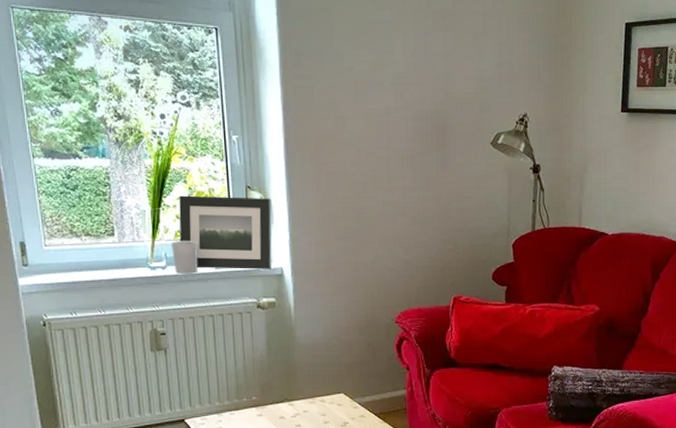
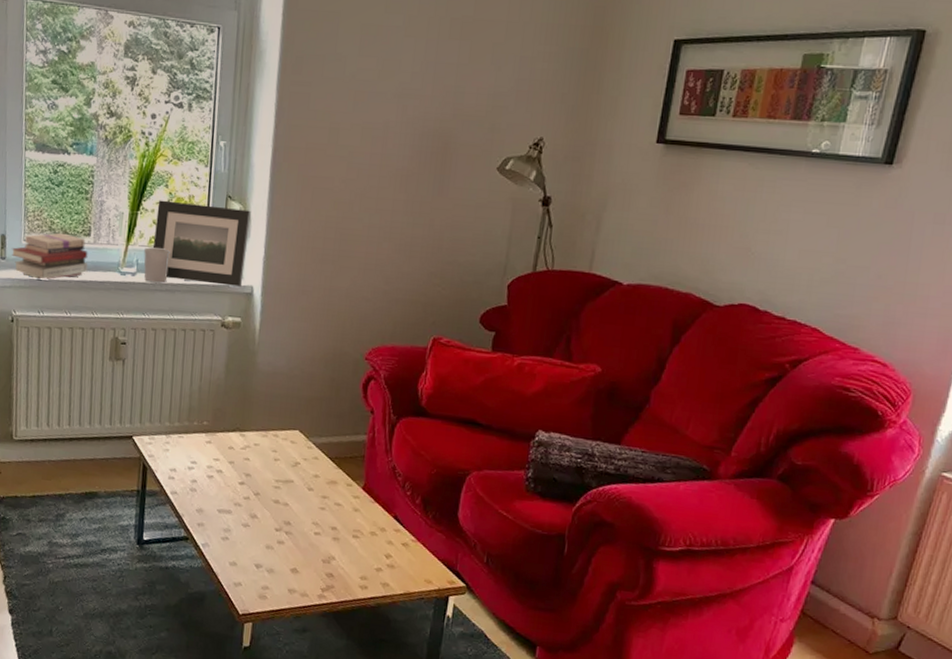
books: none [32,235,117,282] -> present [11,233,88,280]

